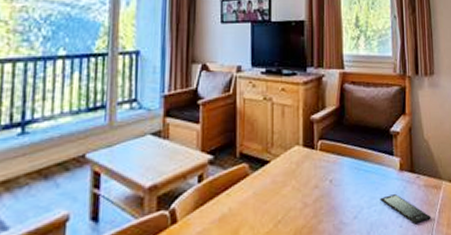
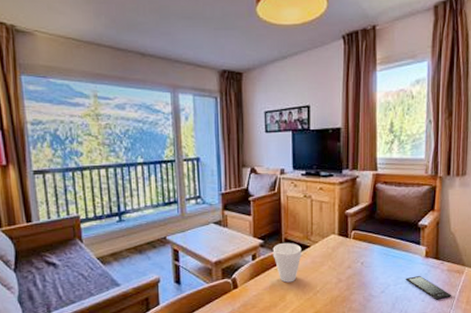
cup: none [224,157,260,212] -> present [272,242,302,283]

